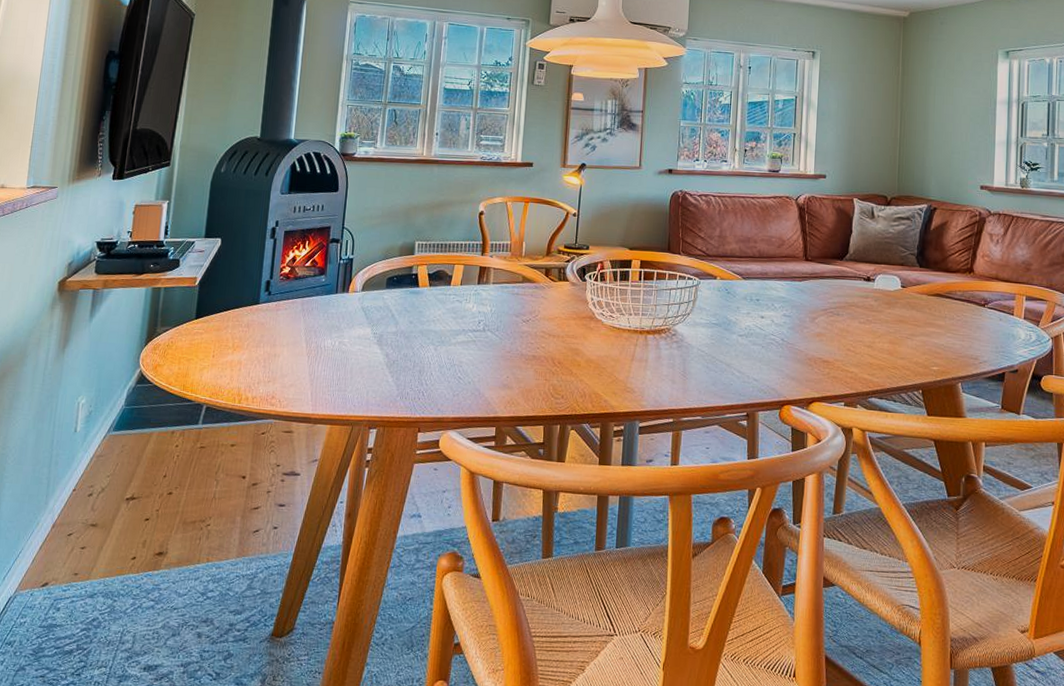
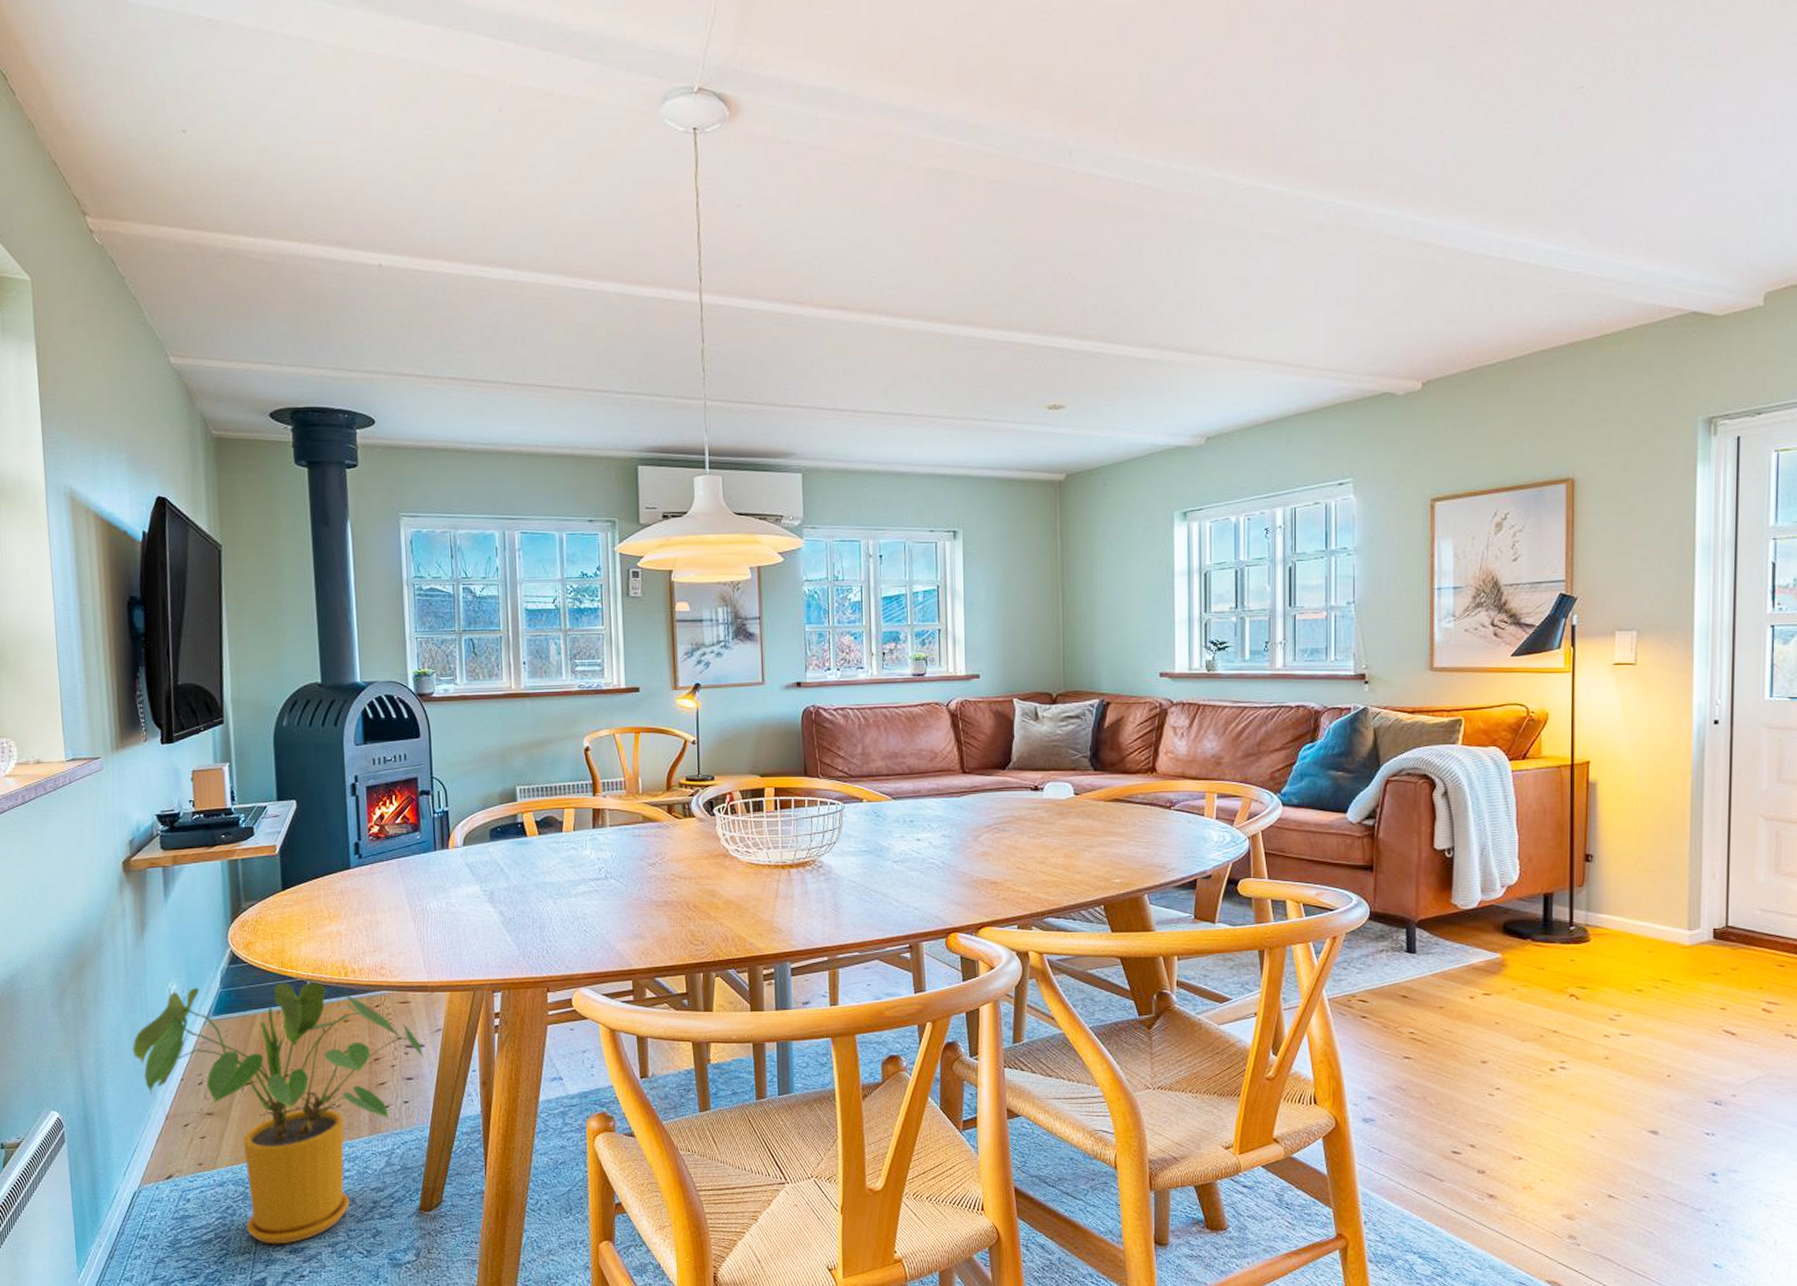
house plant: none [34,403,299,661] -> present [132,982,426,1244]

